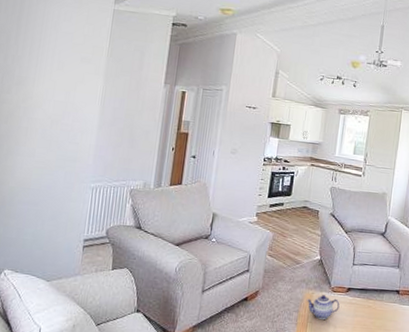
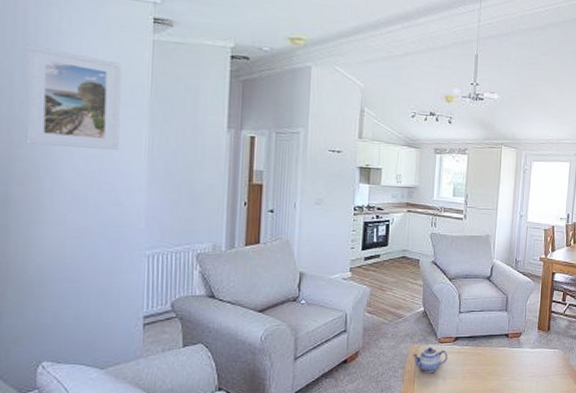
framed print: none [13,12,89,99] -> present [25,45,122,151]

